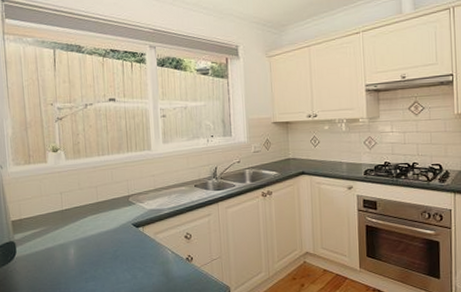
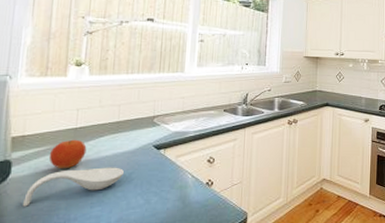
spoon rest: none [30,245,109,282] -> present [23,167,124,207]
fruit: none [44,220,75,249] -> present [48,139,87,169]

